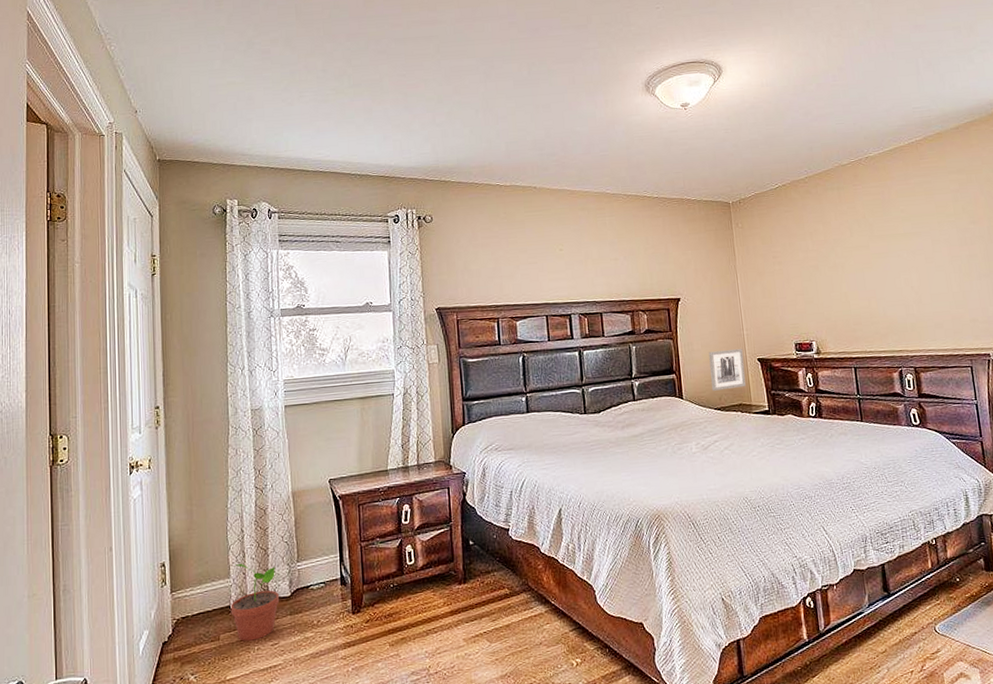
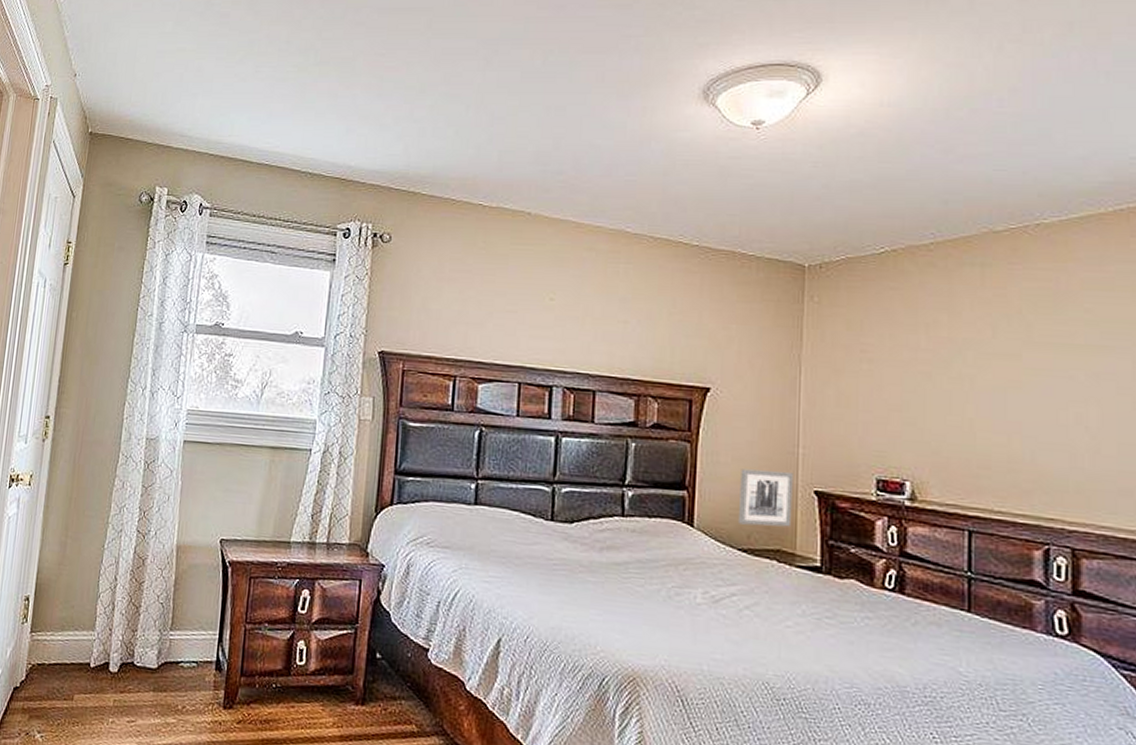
potted plant: present [230,564,279,641] -> none [89,617,146,711]

